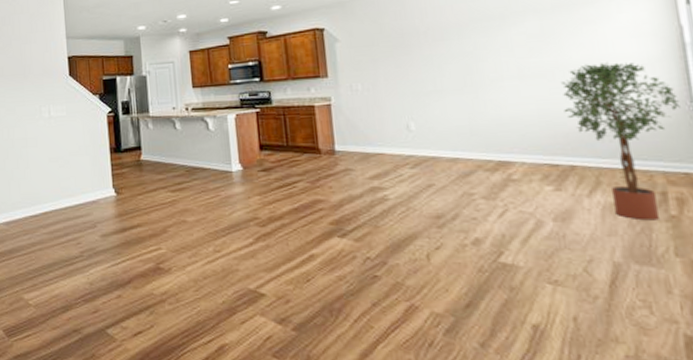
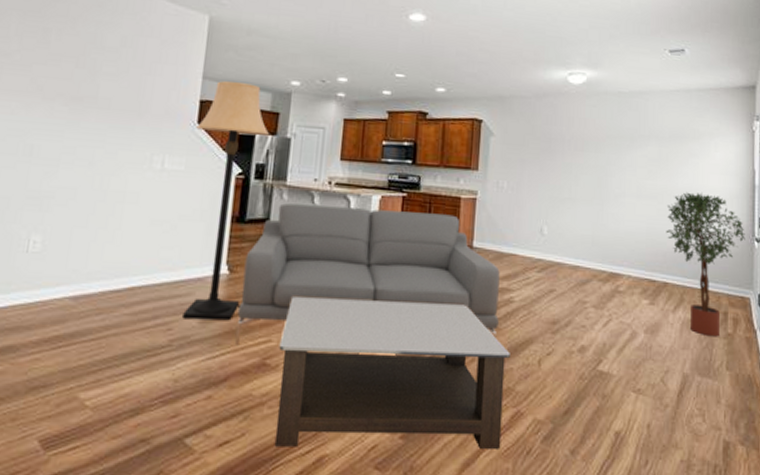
lamp: none [69,35,129,235] -> present [182,81,270,321]
sofa: none [127,123,376,253] -> present [234,203,500,345]
coffee table: none [168,206,399,341] -> present [274,297,510,449]

